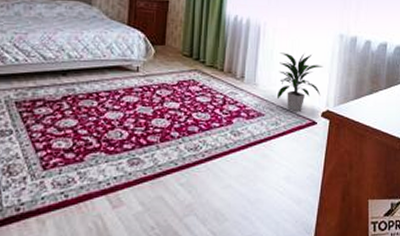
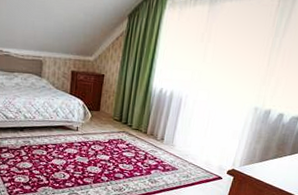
indoor plant: present [278,52,324,113] -> none [190,121,235,169]

